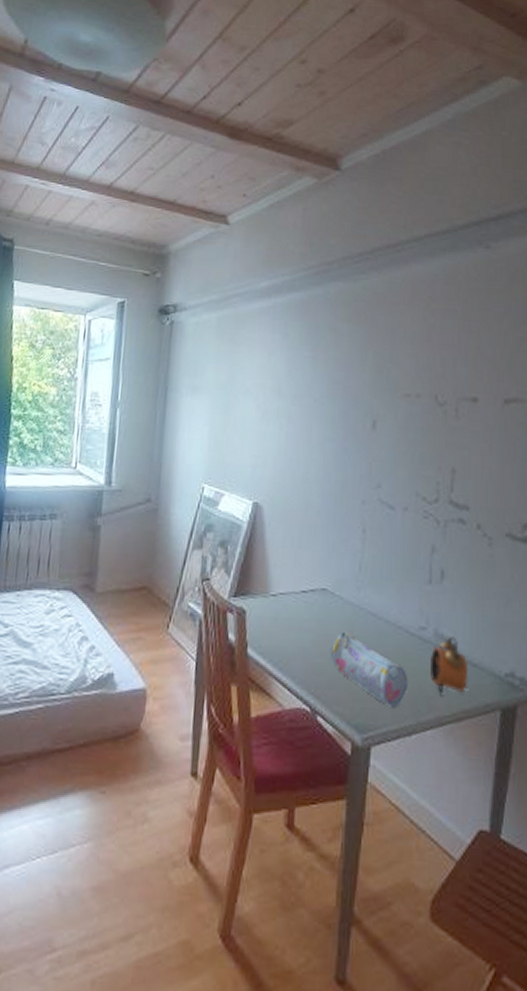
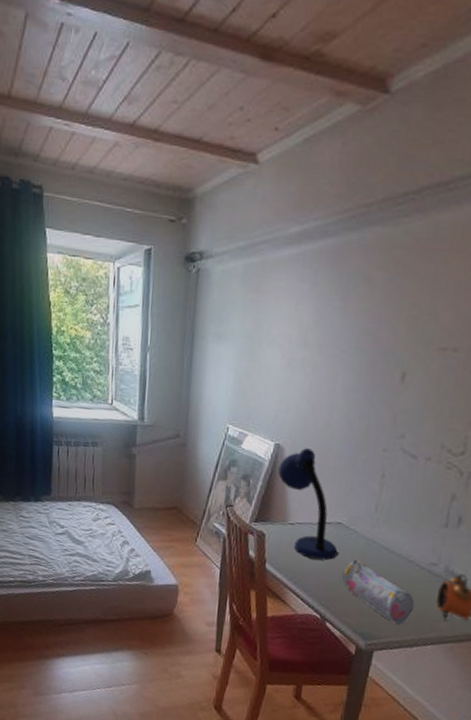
desk lamp: none [257,505,325,637] -> present [278,448,338,561]

